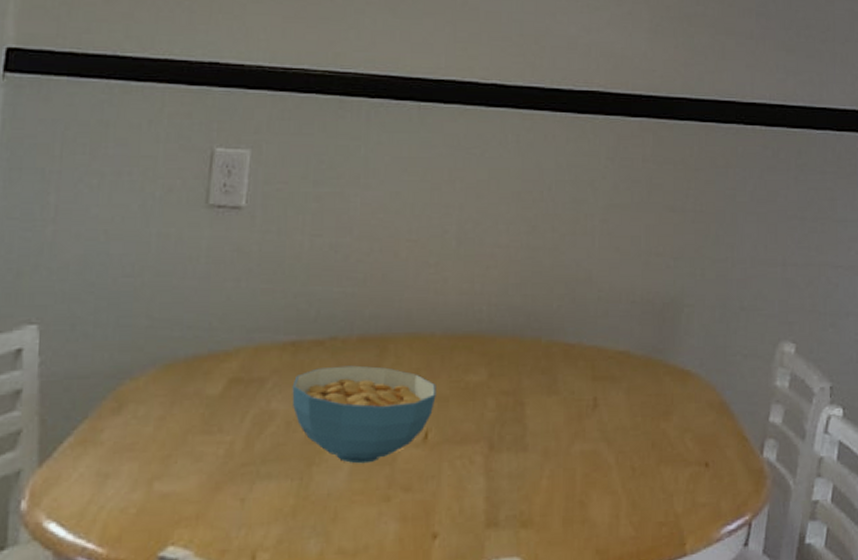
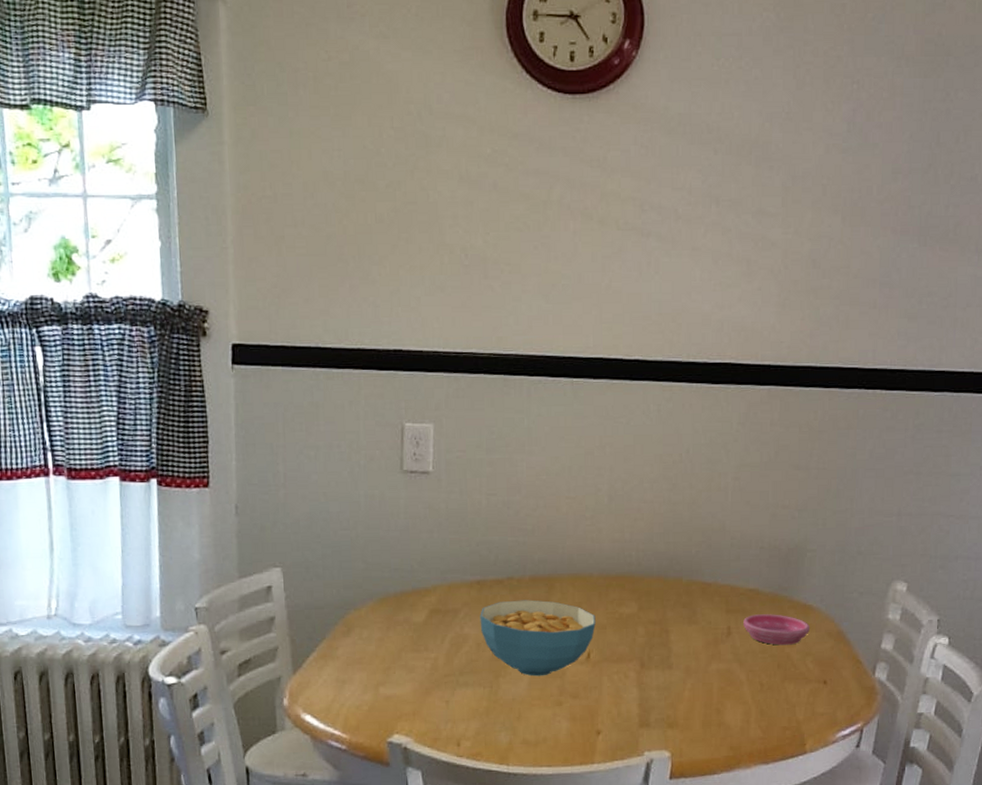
saucer: none [612,381,688,420] -> present [743,614,810,645]

